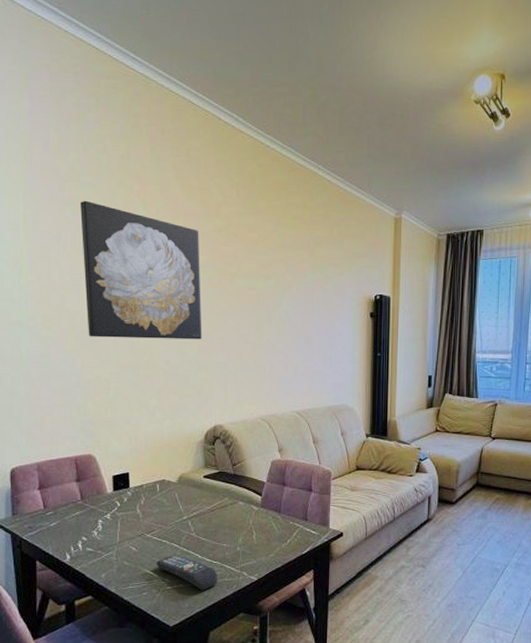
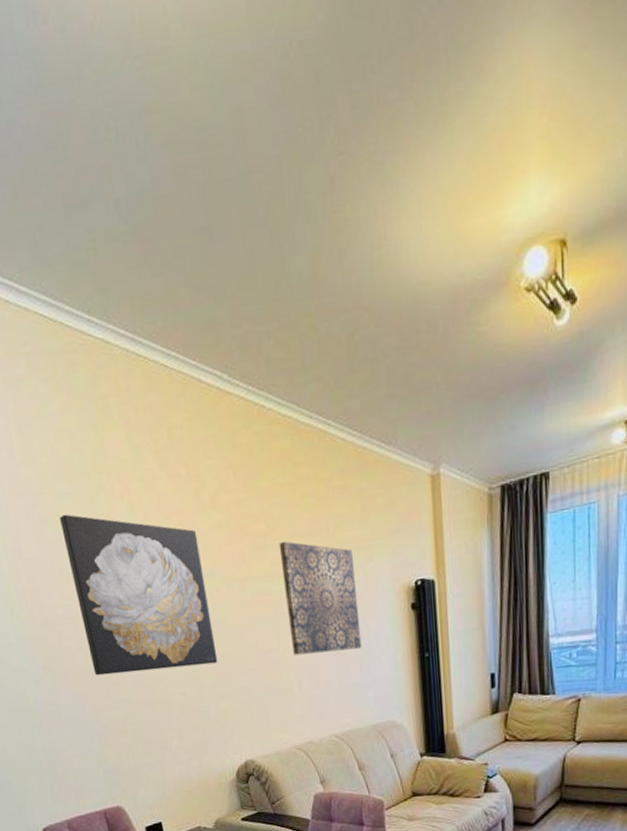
wall art: none [267,249,327,343] -> present [278,541,362,655]

